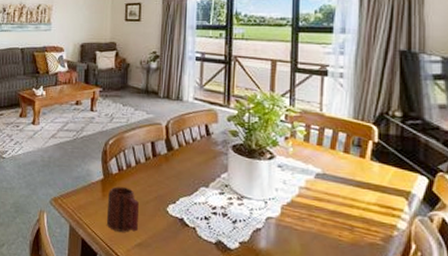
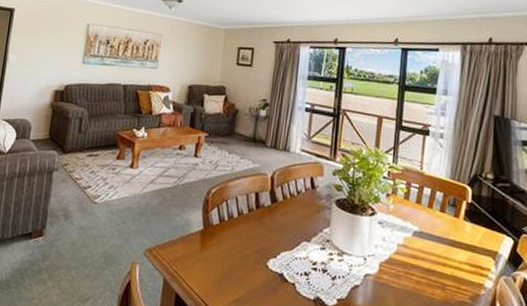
mug: present [107,186,139,232] -> none [204,238,239,287]

